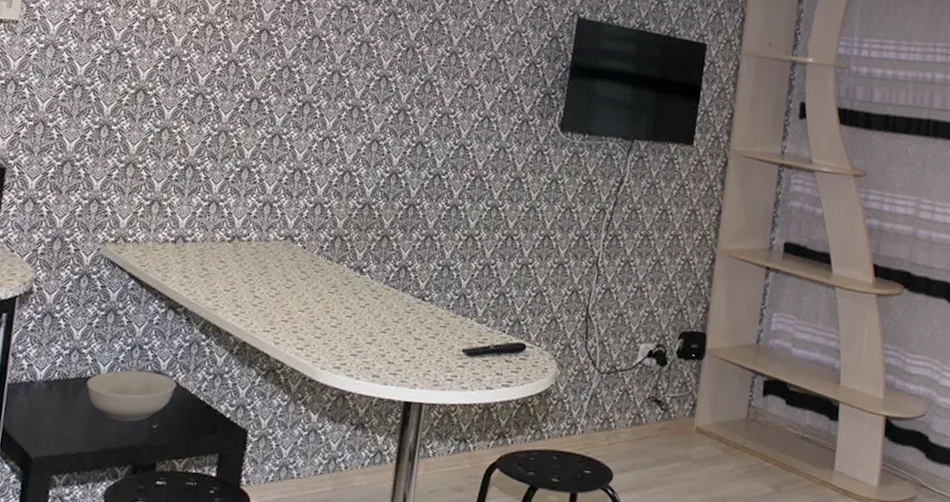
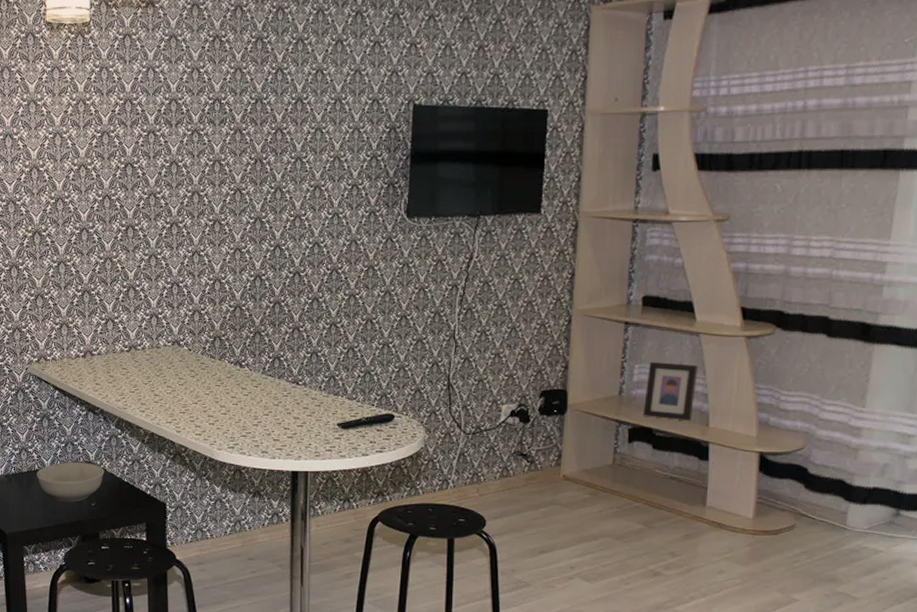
picture frame: none [778,310,832,378] -> present [643,361,698,421]

